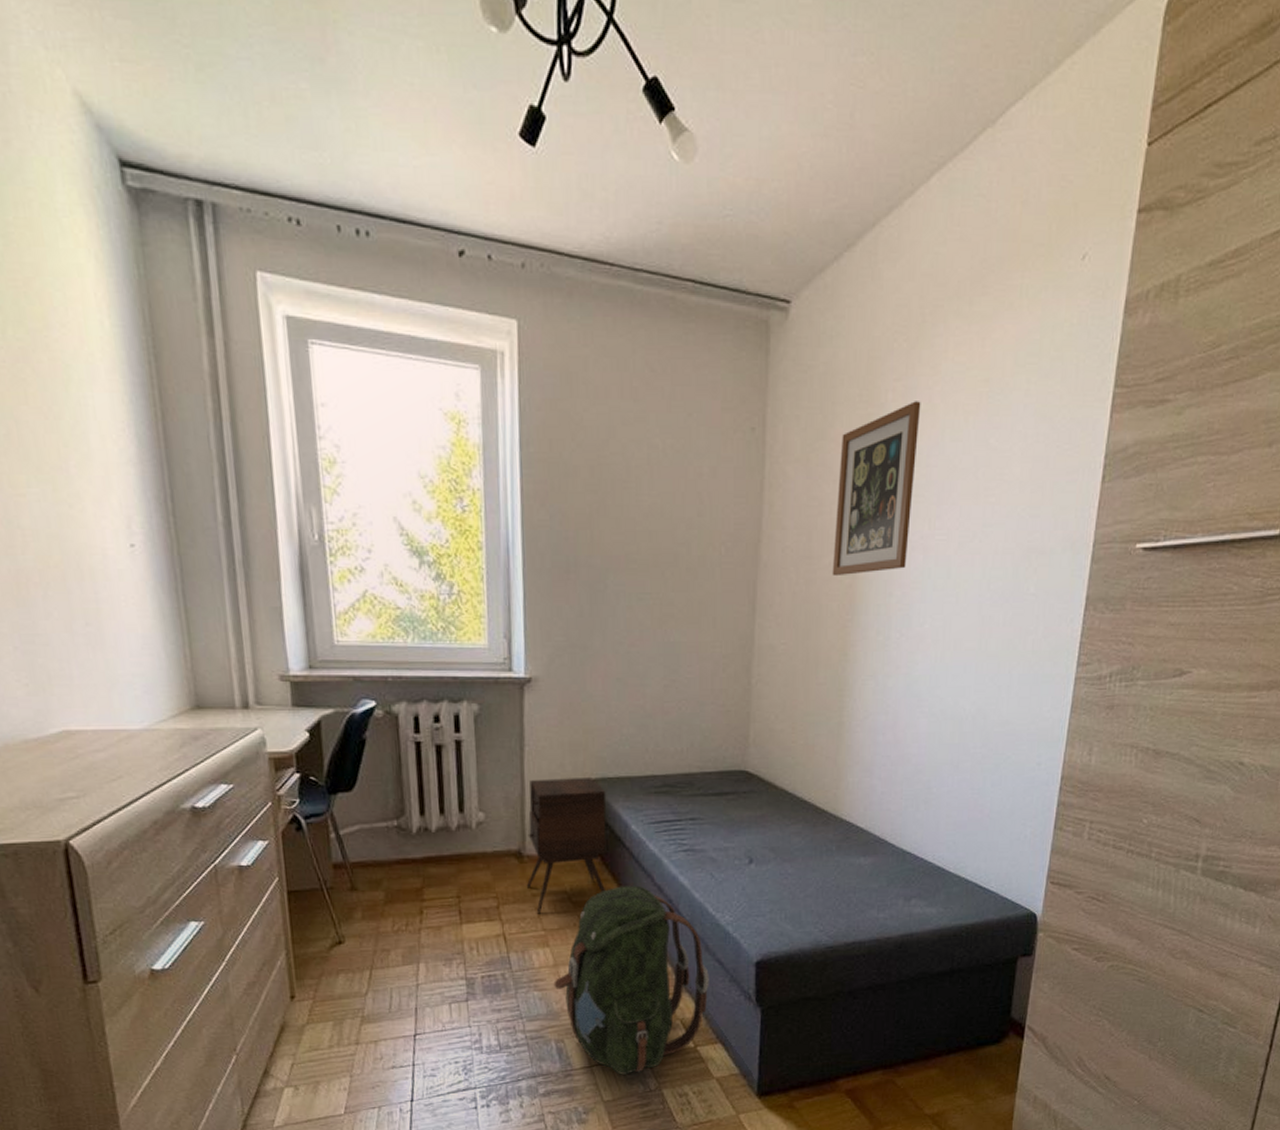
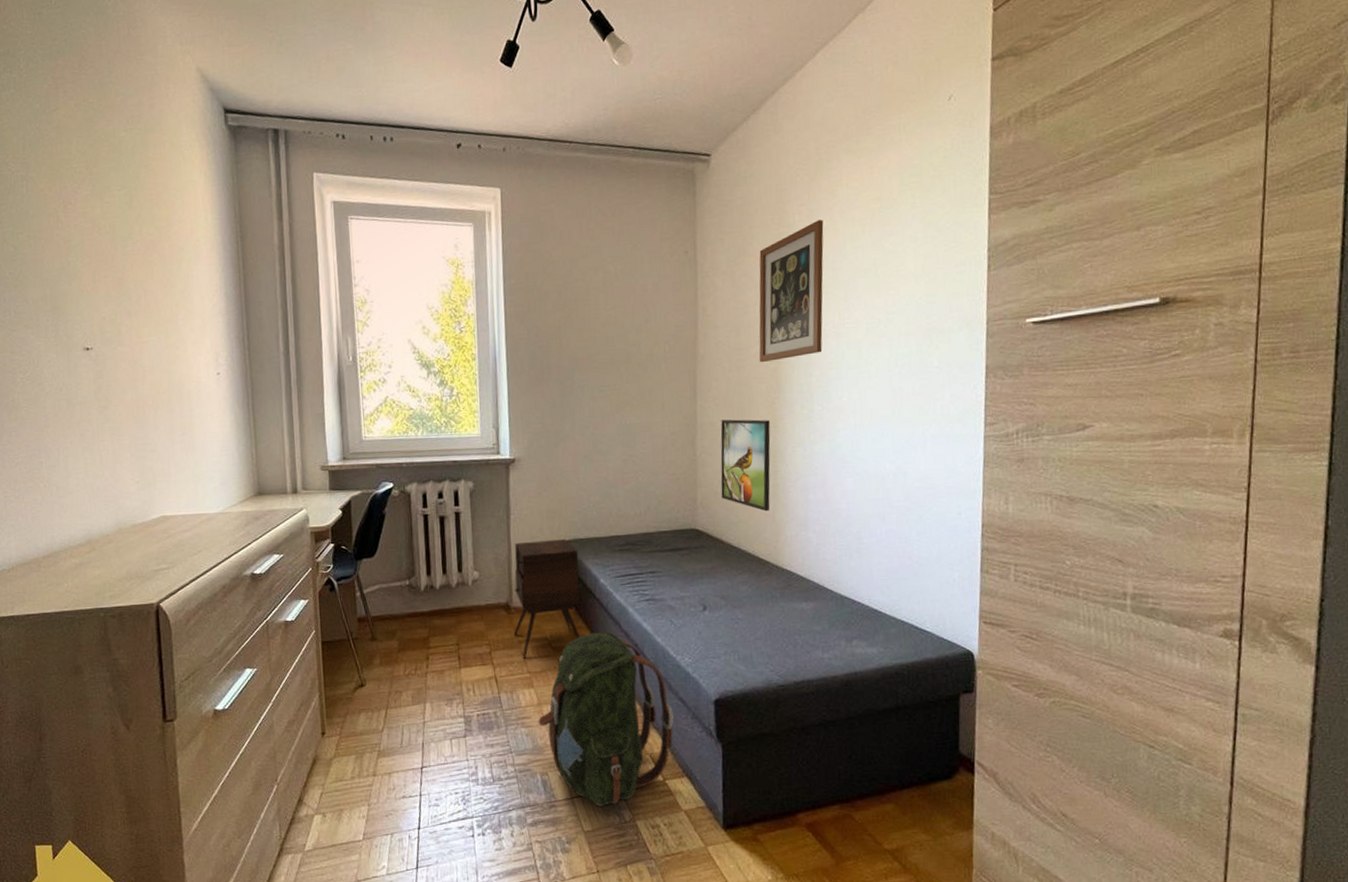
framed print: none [777,643,839,754] -> present [720,419,771,512]

